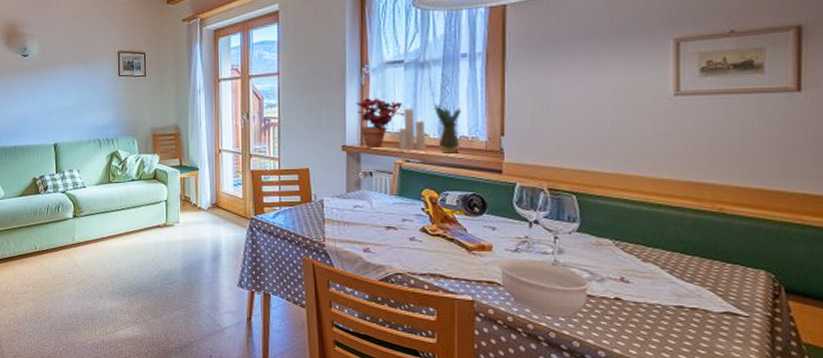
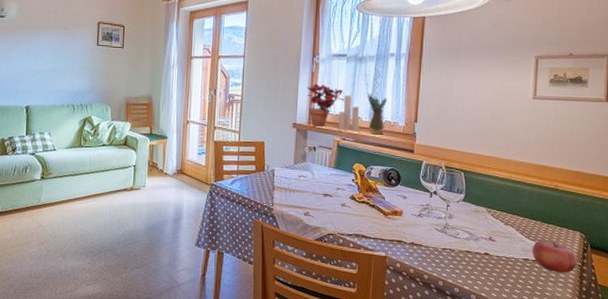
bowl: present [499,259,590,317] -> none [406,222,469,269]
fruit: none [688,281,765,326] -> present [531,240,578,273]

